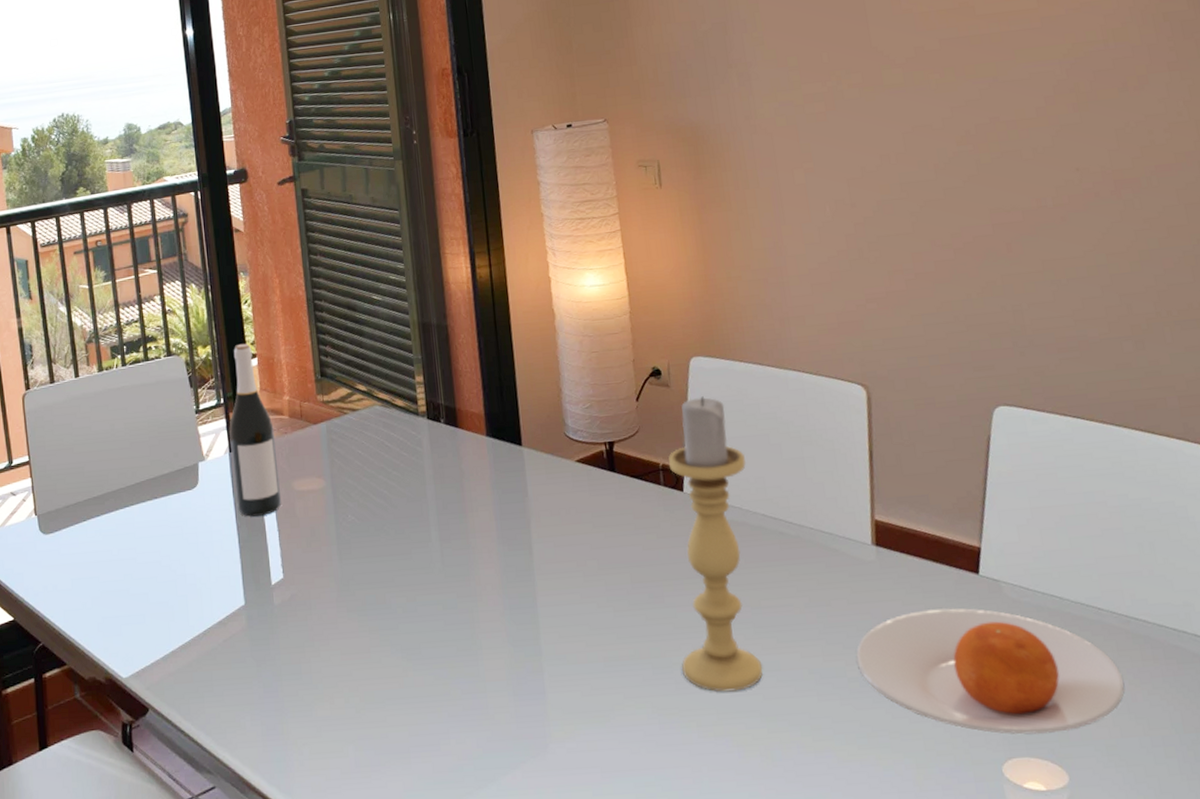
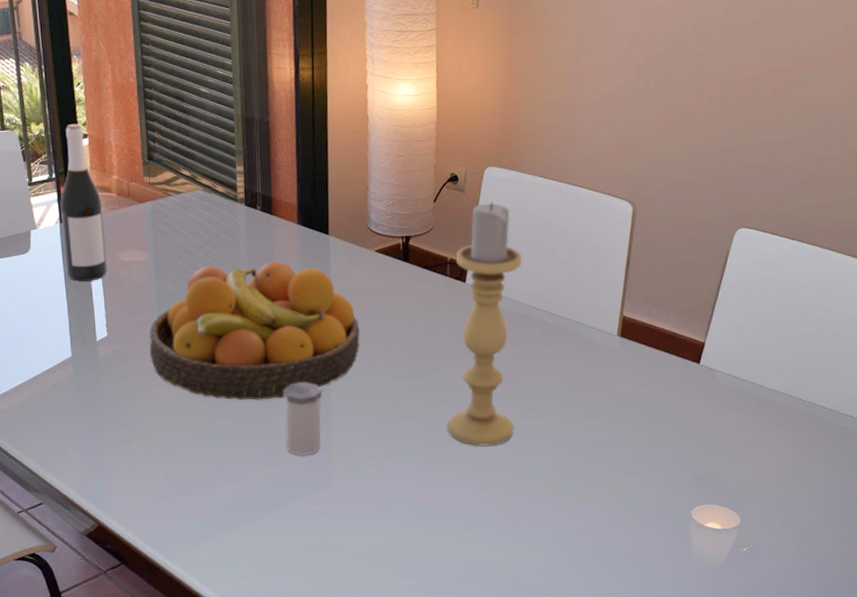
fruit bowl: none [329,480,569,647] -> present [149,262,360,400]
salt shaker: none [485,621,533,715] -> present [283,381,322,456]
plate: present [855,608,1125,735] -> none [590,389,797,488]

